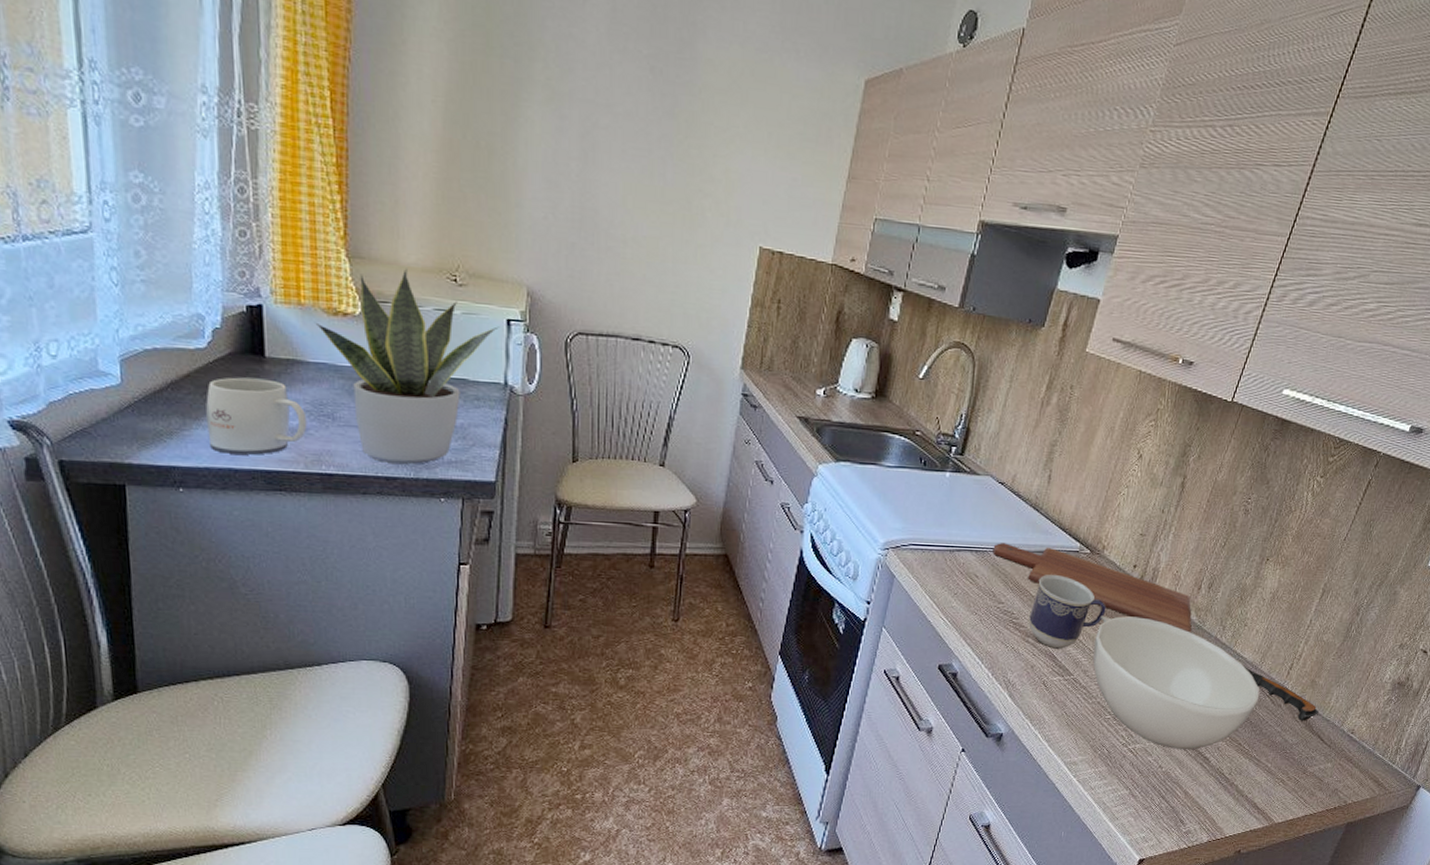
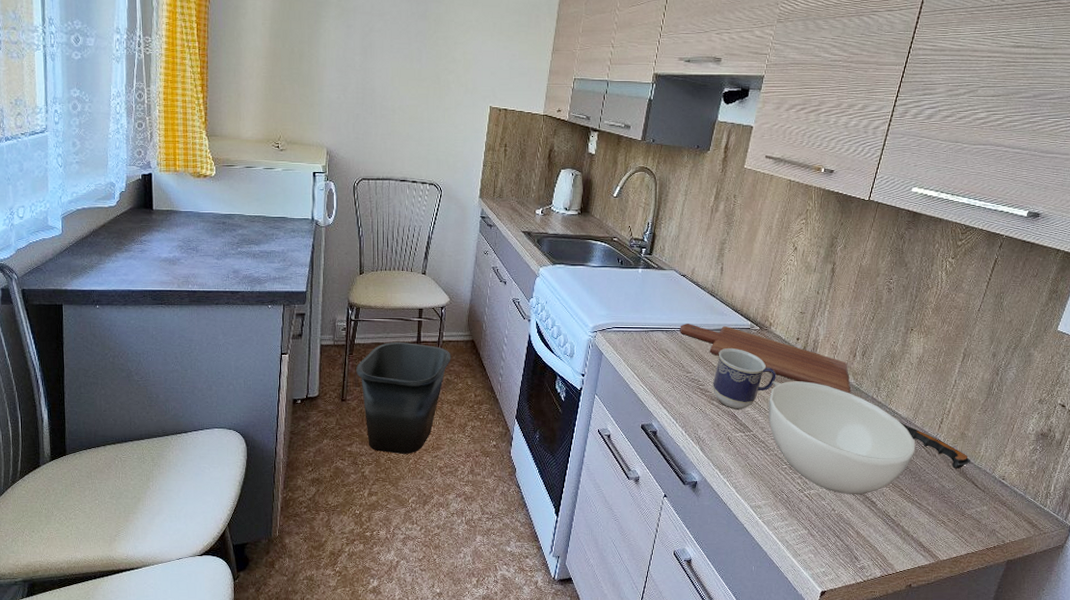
mug: present [206,377,307,455] -> none [114,225,180,279]
potted plant: present [315,268,499,464] -> none [185,140,308,281]
waste bin: none [566,552,697,697] -> present [356,341,451,454]

